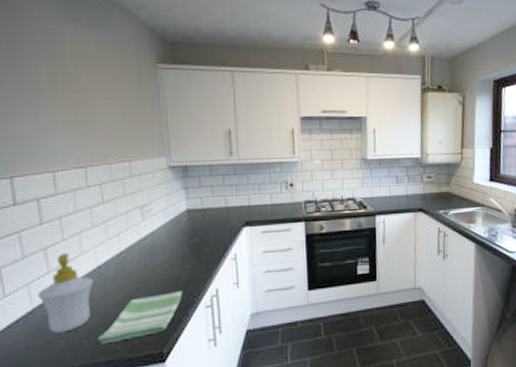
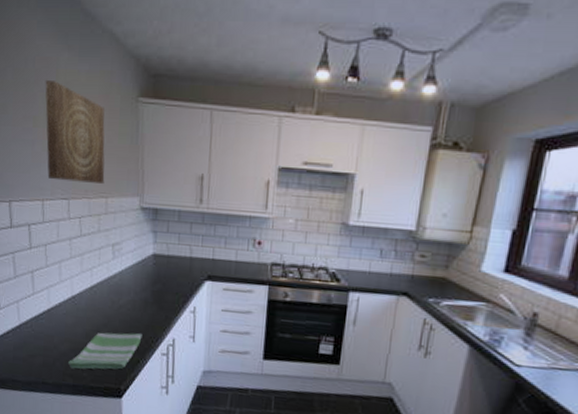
soap bottle: present [38,253,94,333] -> none [24,278,69,351]
wall art: none [48,50,126,150] -> present [45,79,105,184]

